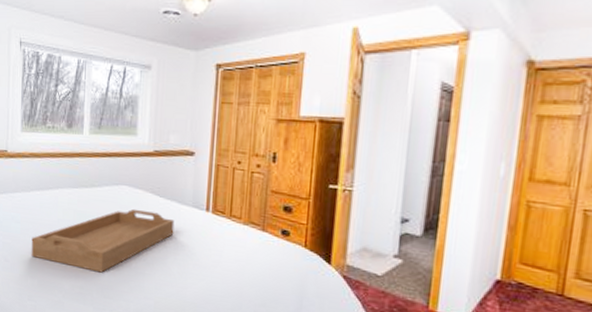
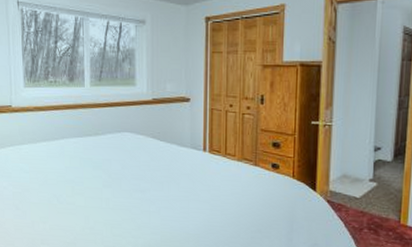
serving tray: present [31,208,175,273] -> none [41,153,175,214]

